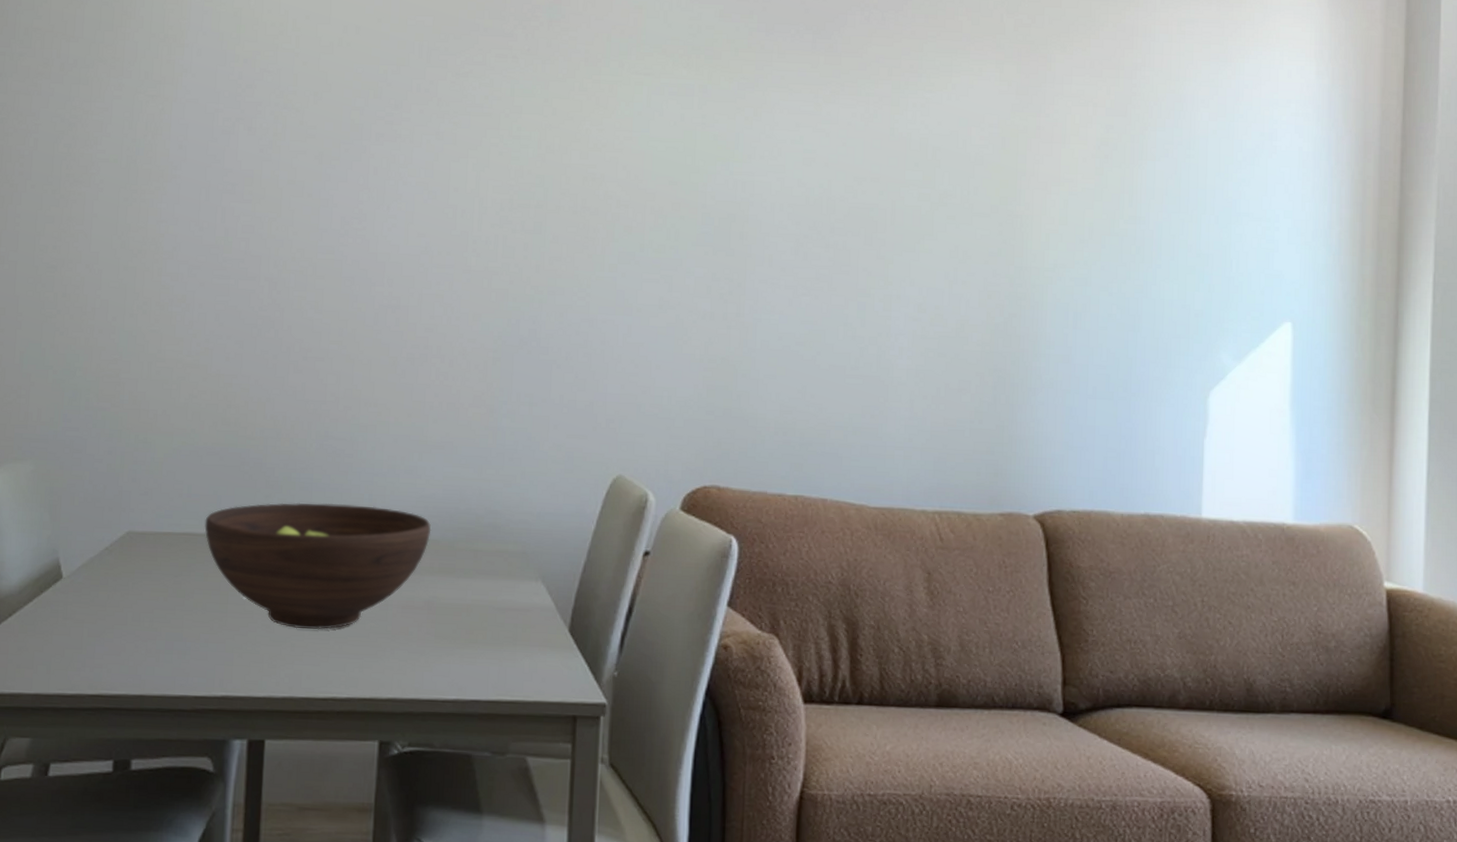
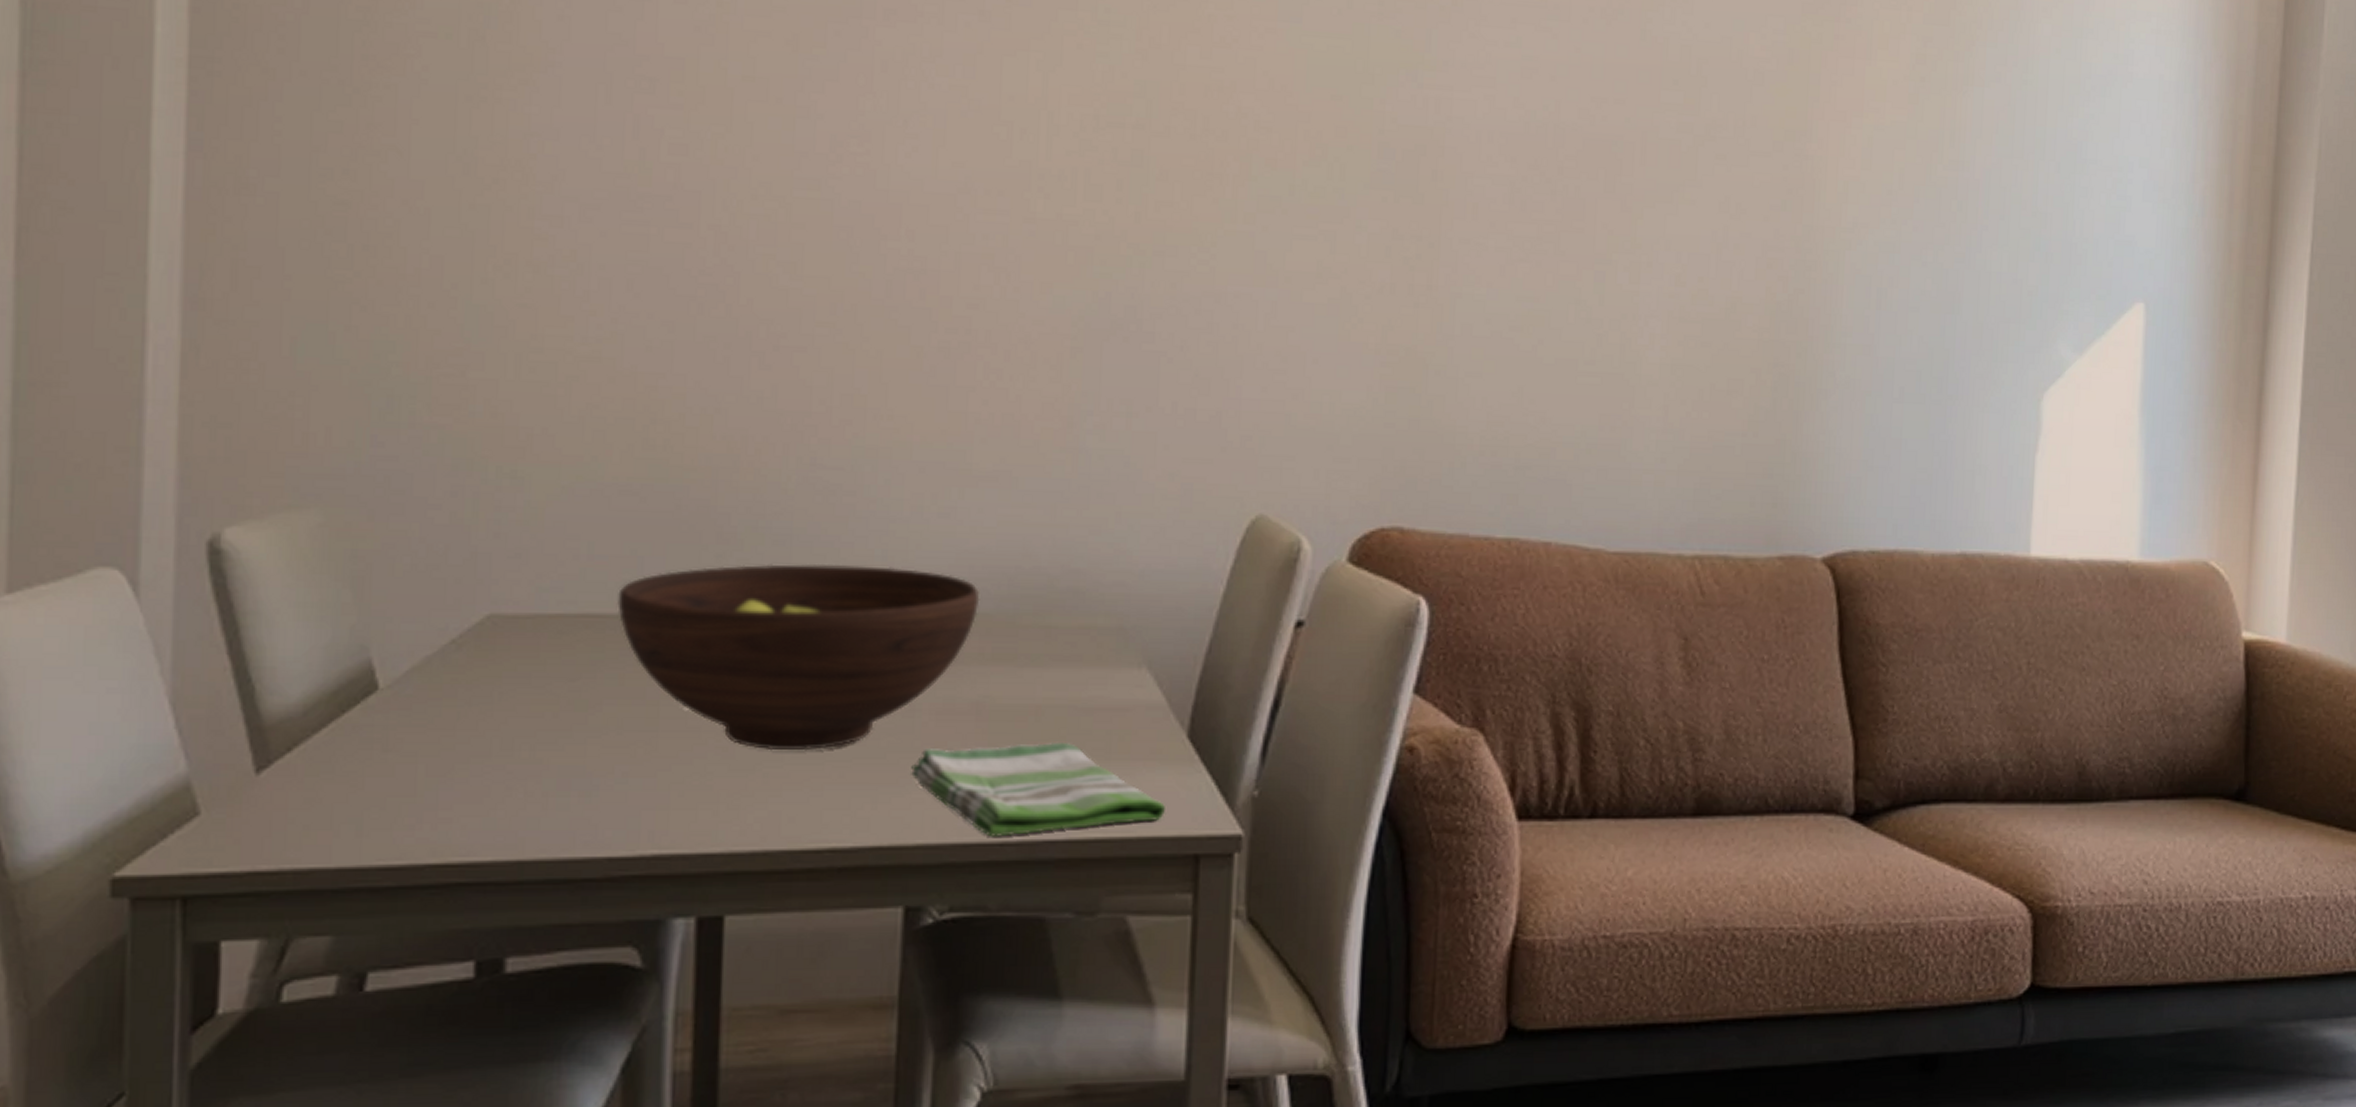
dish towel: none [385,630,554,696] -> present [911,741,1167,837]

